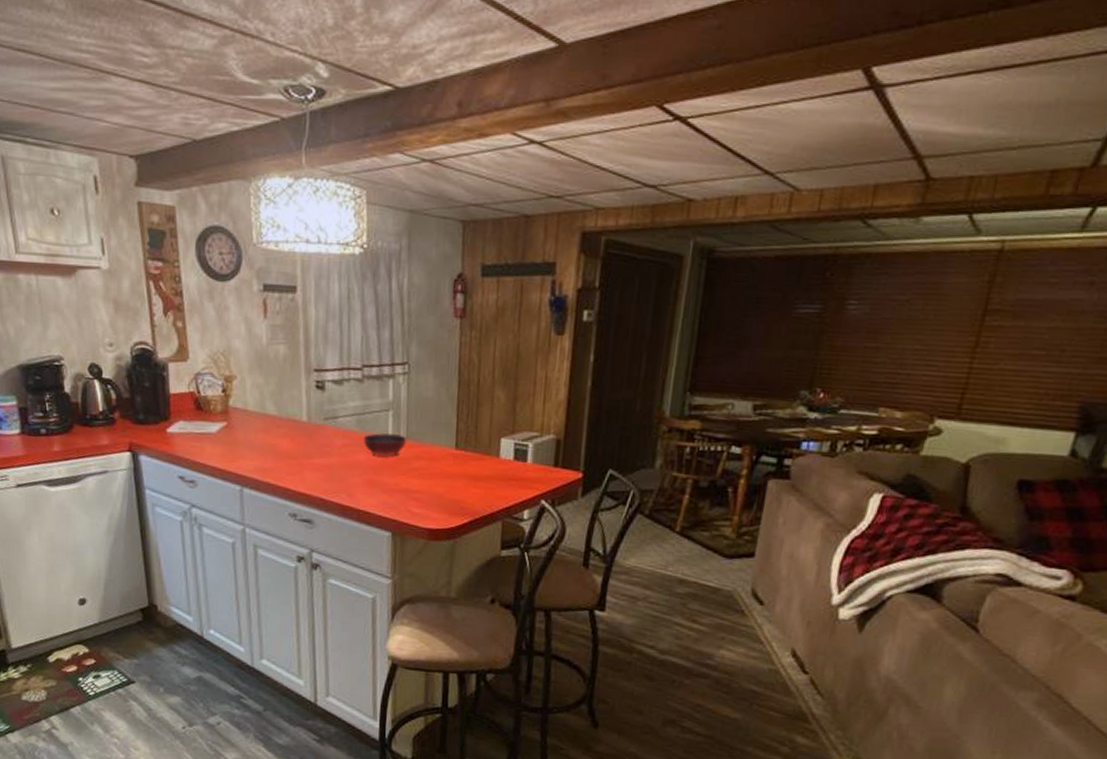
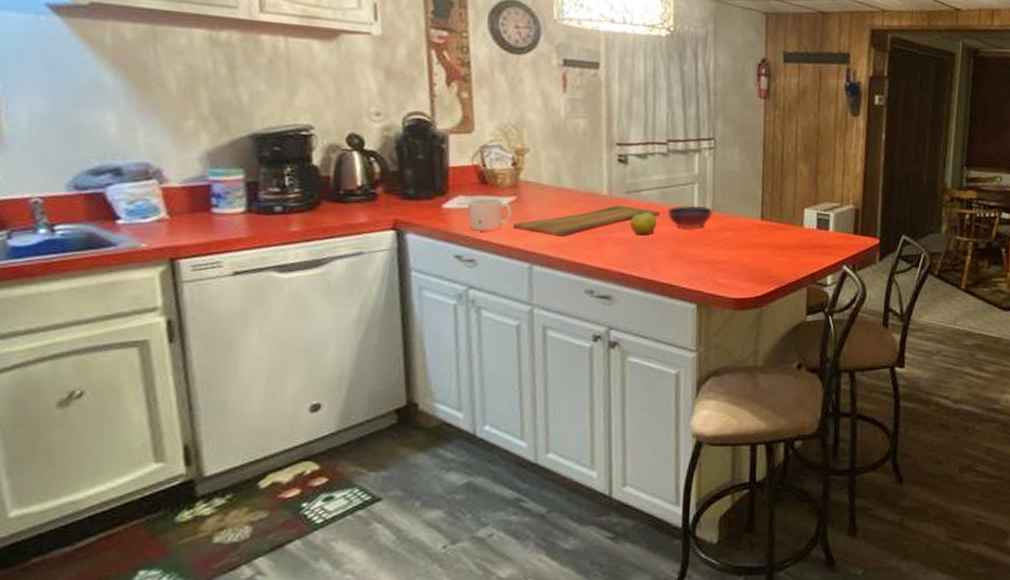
mug: none [186,423,225,456] -> present [467,198,513,232]
cutting board: none [226,431,357,461] -> present [514,205,661,236]
fruit: none [327,438,354,463] -> present [629,212,658,236]

